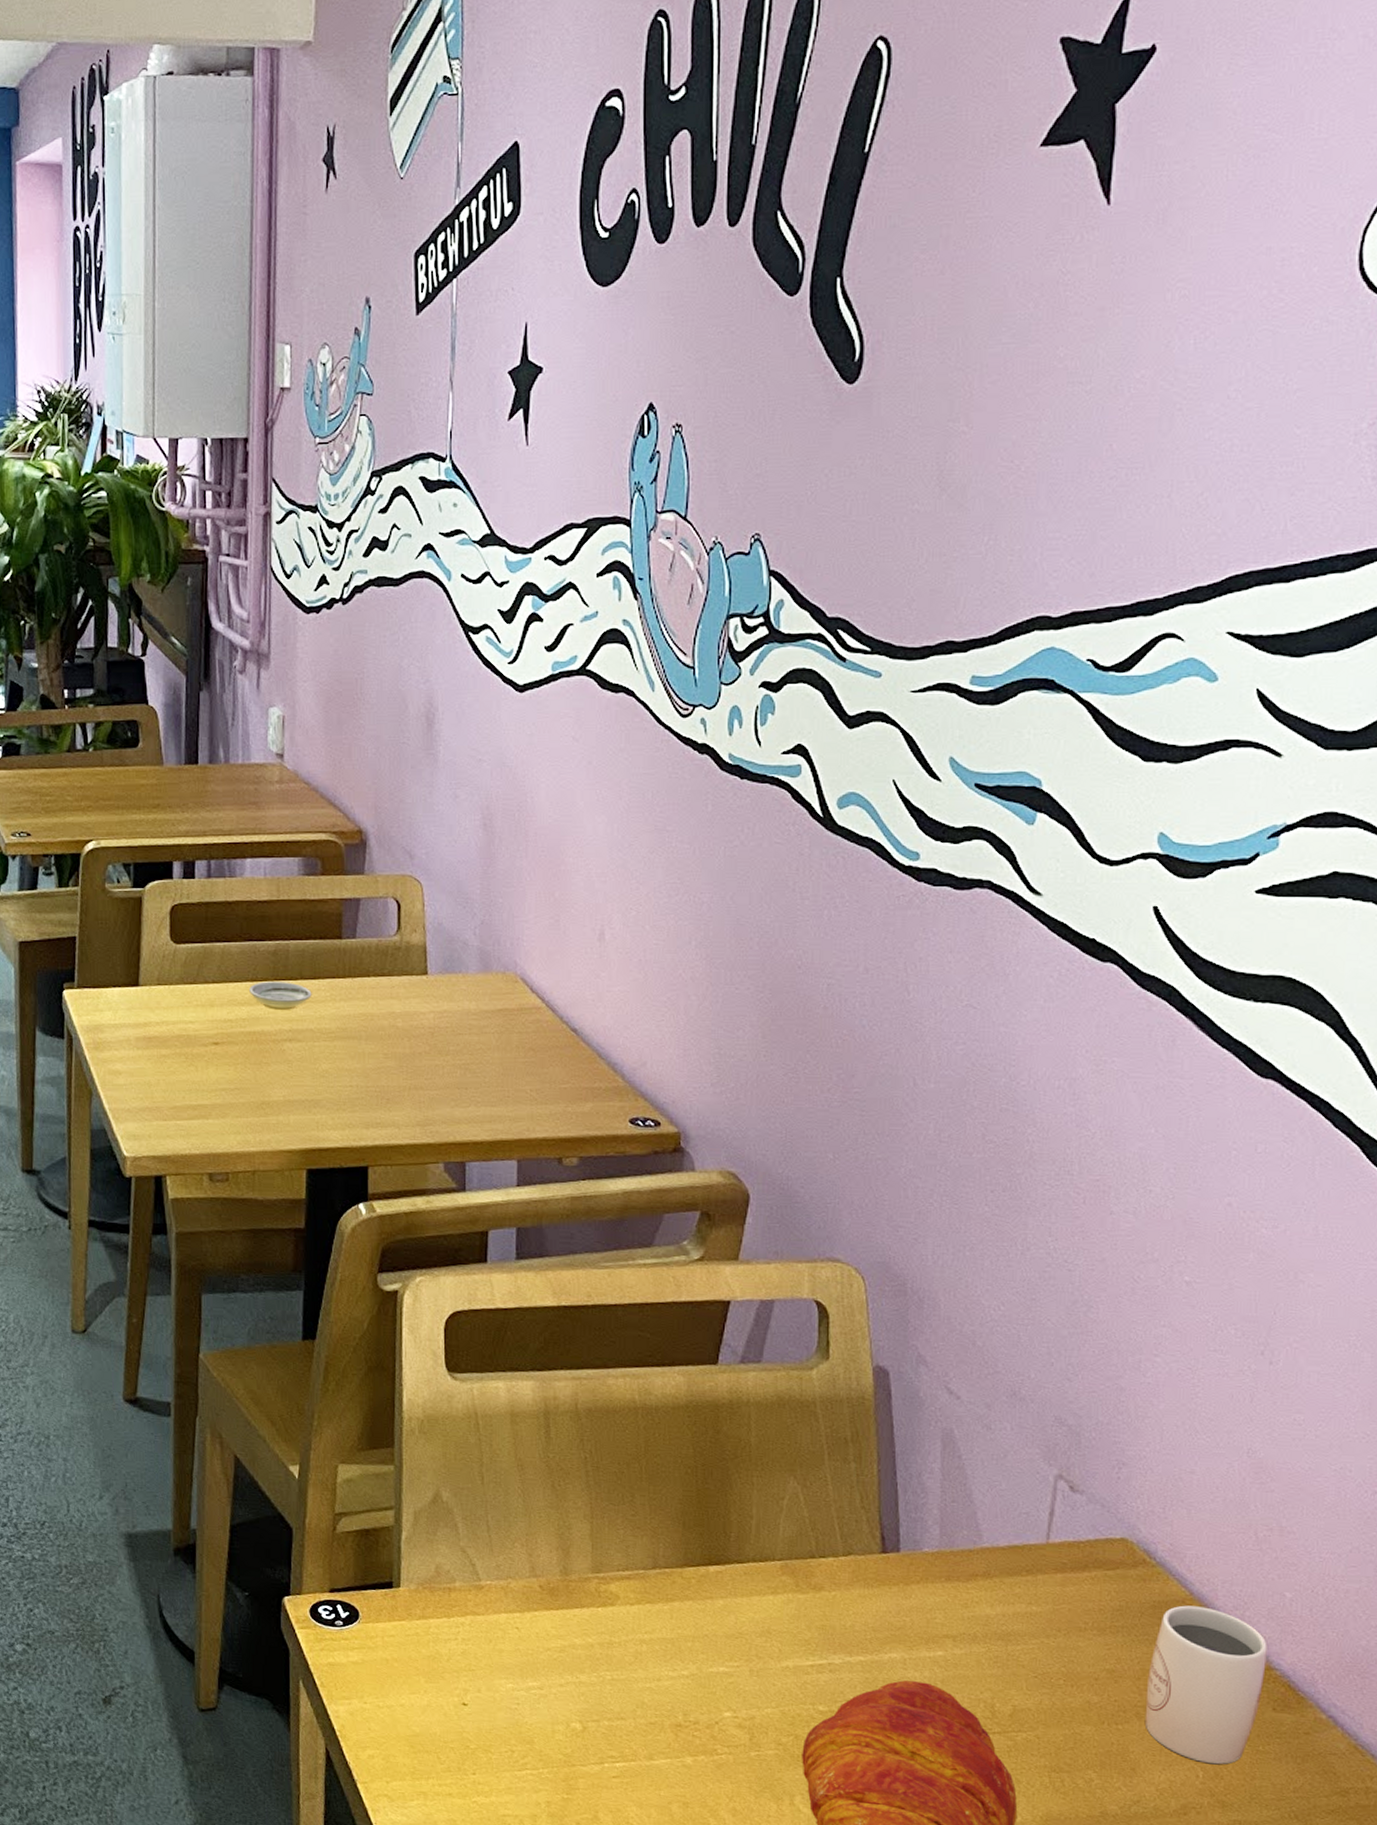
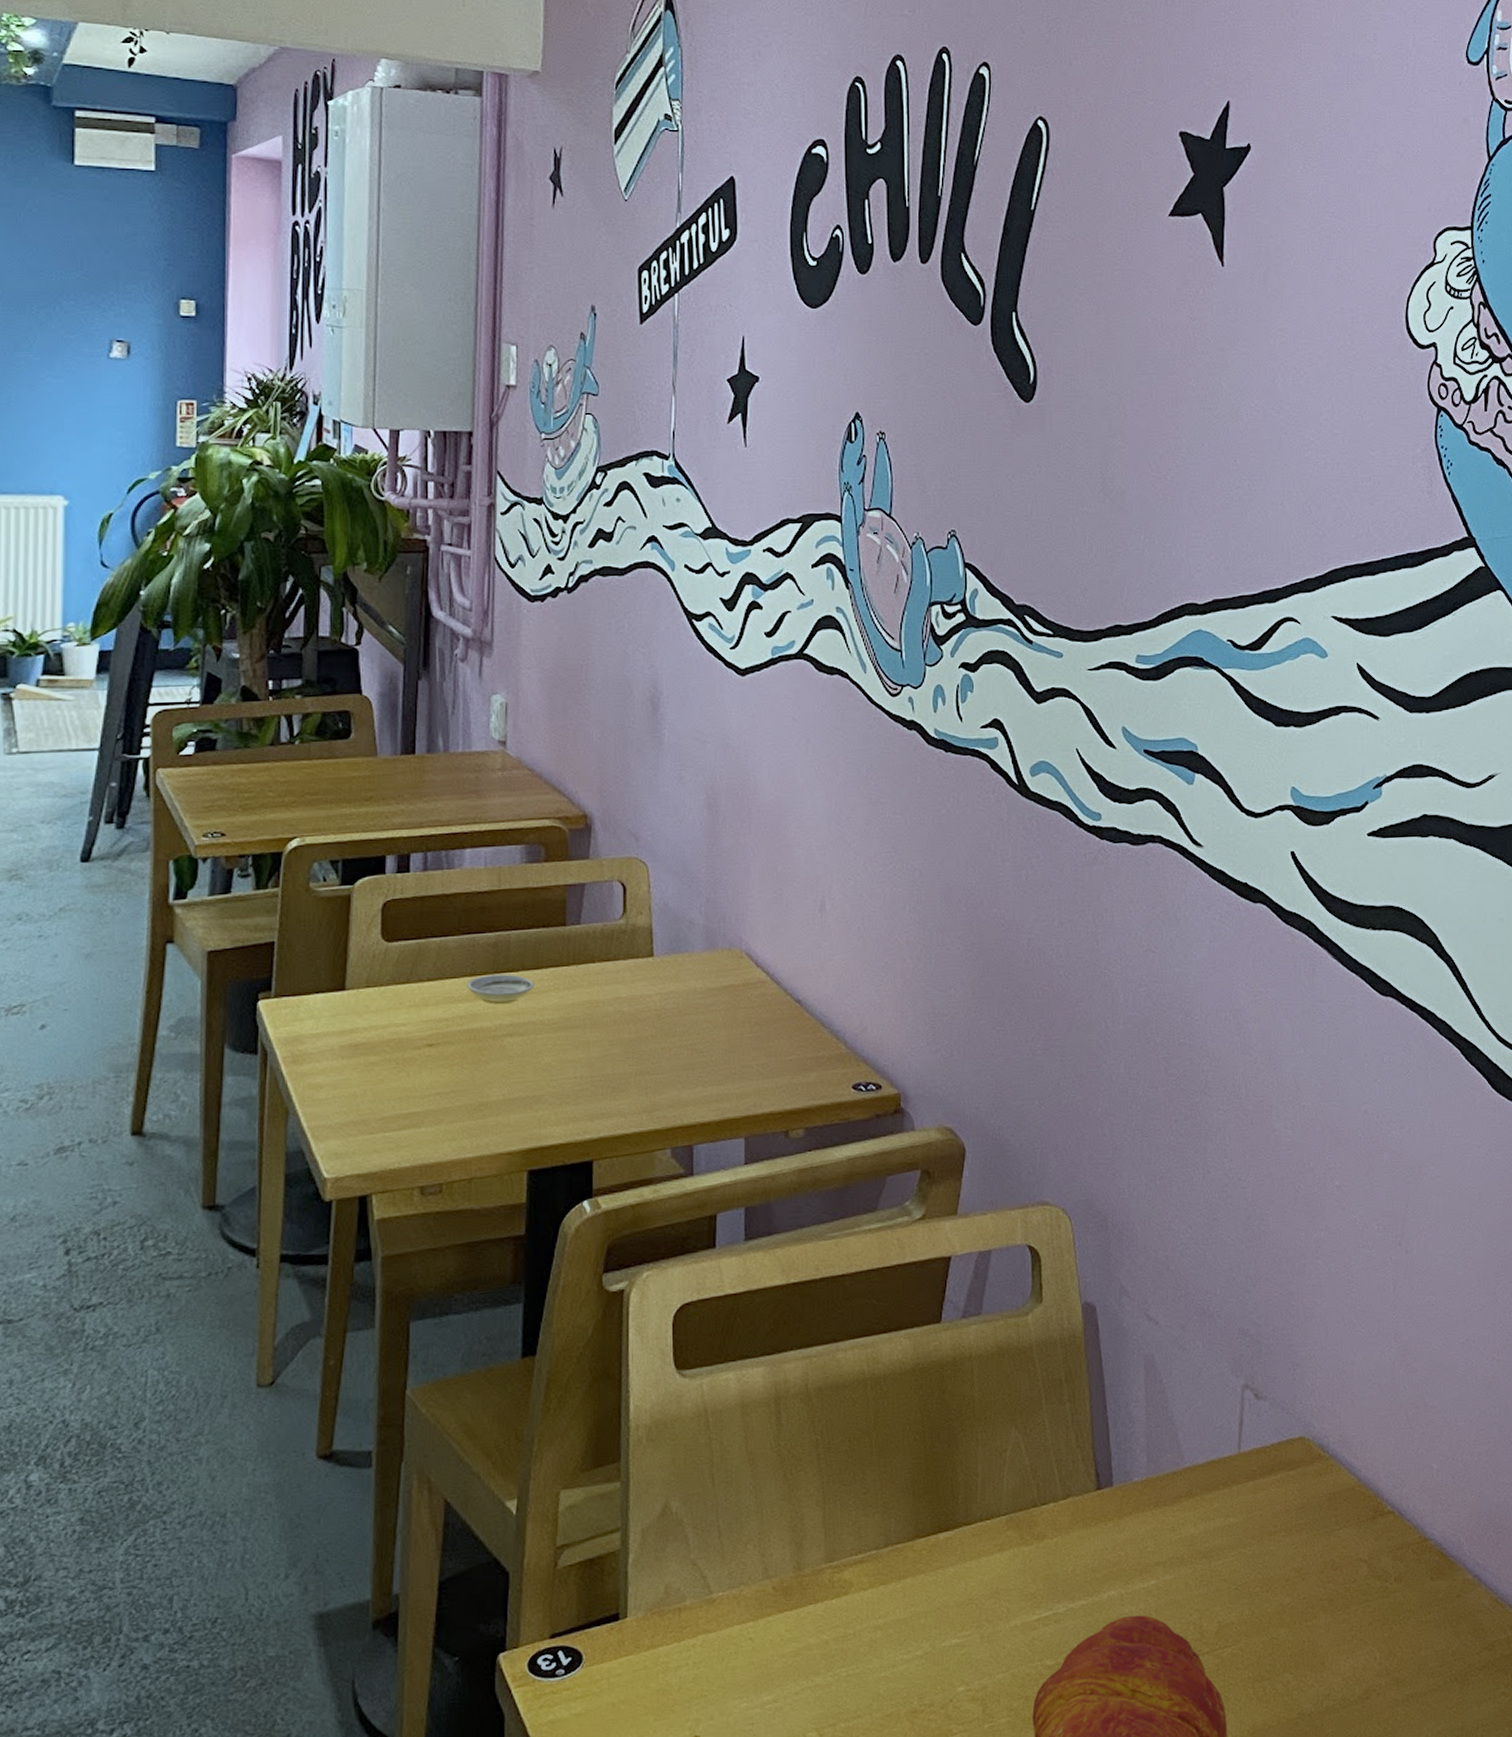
mug: present [1144,1605,1268,1765] -> none [1328,1490,1423,1645]

